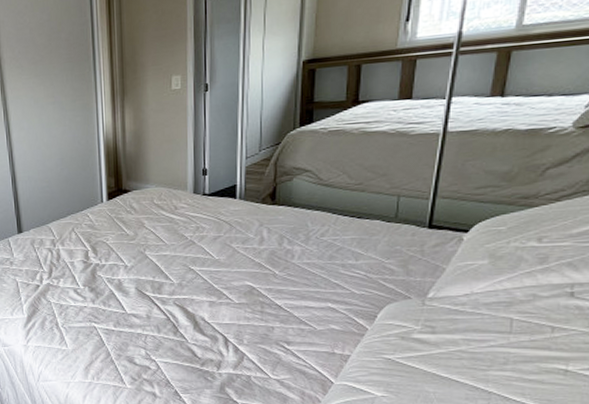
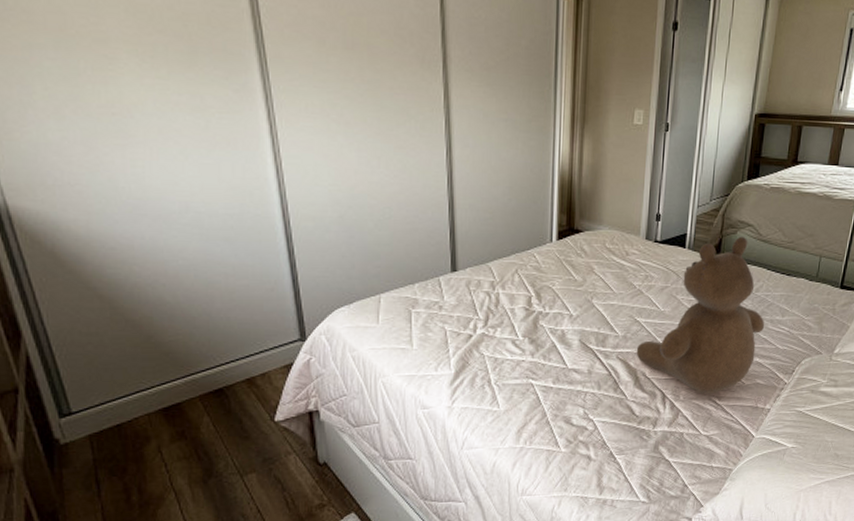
teddy bear: none [193,182,335,339] -> present [636,236,765,394]

